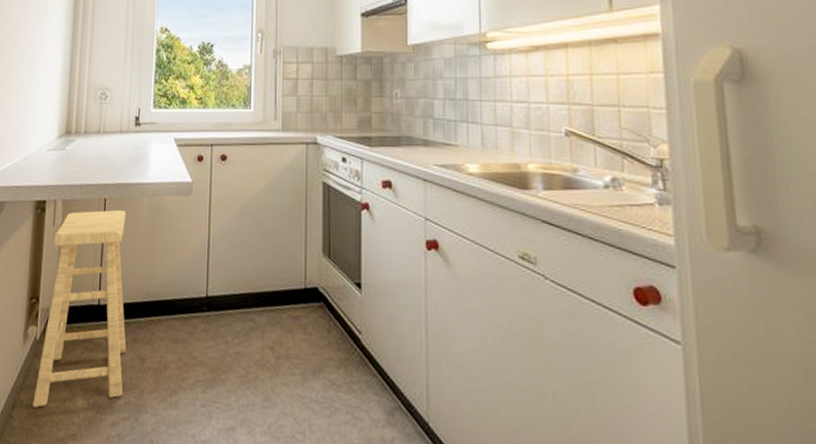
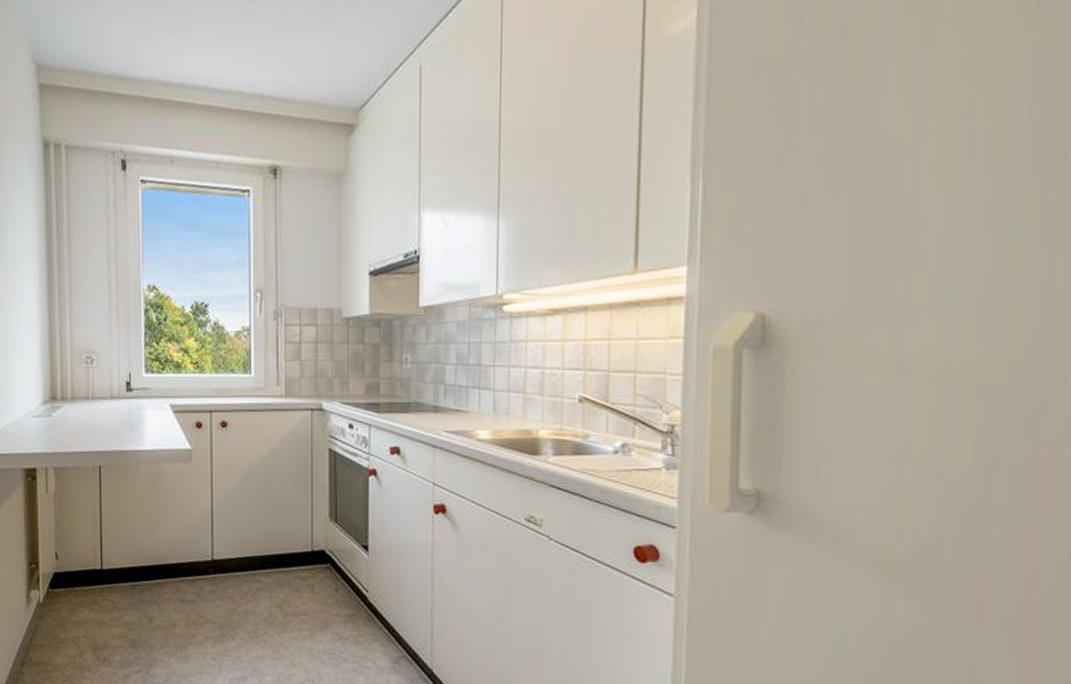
stool: present [33,209,127,408] -> none [42,477,133,664]

